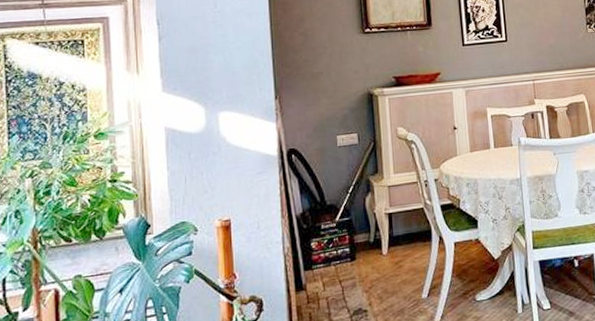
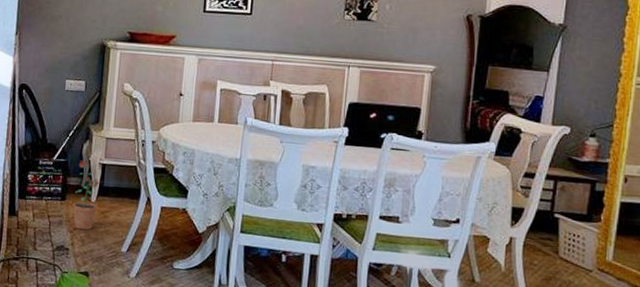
potted plant: none [363,213,390,287] -> present [72,159,100,231]

